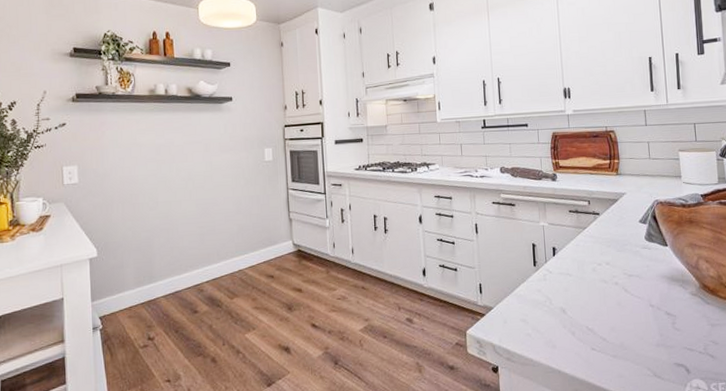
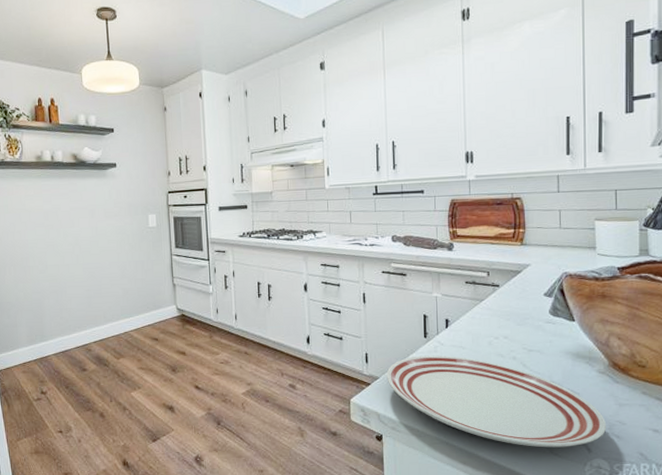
dinner plate: none [500,283,702,371] -> present [386,355,607,448]

